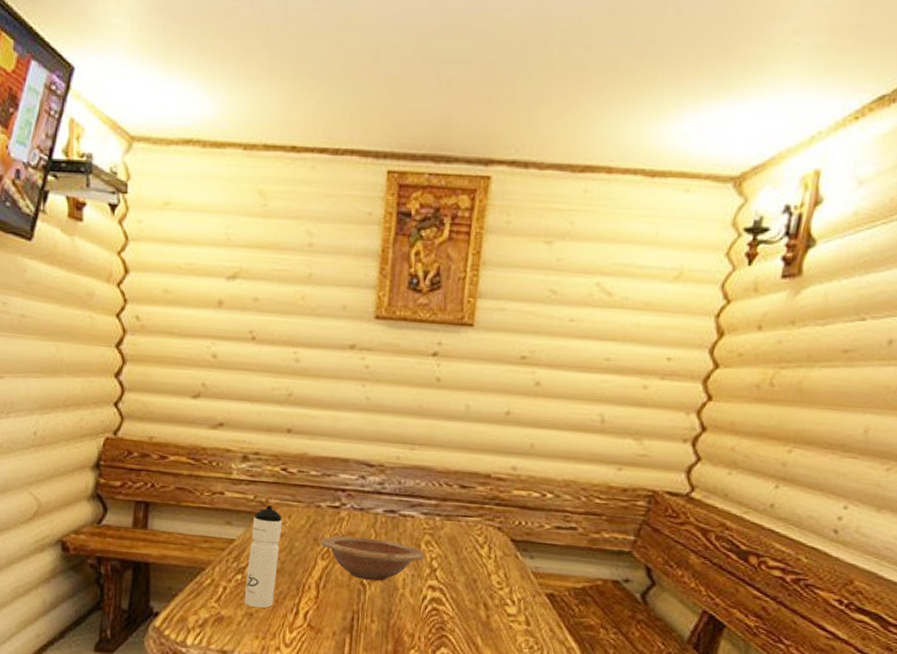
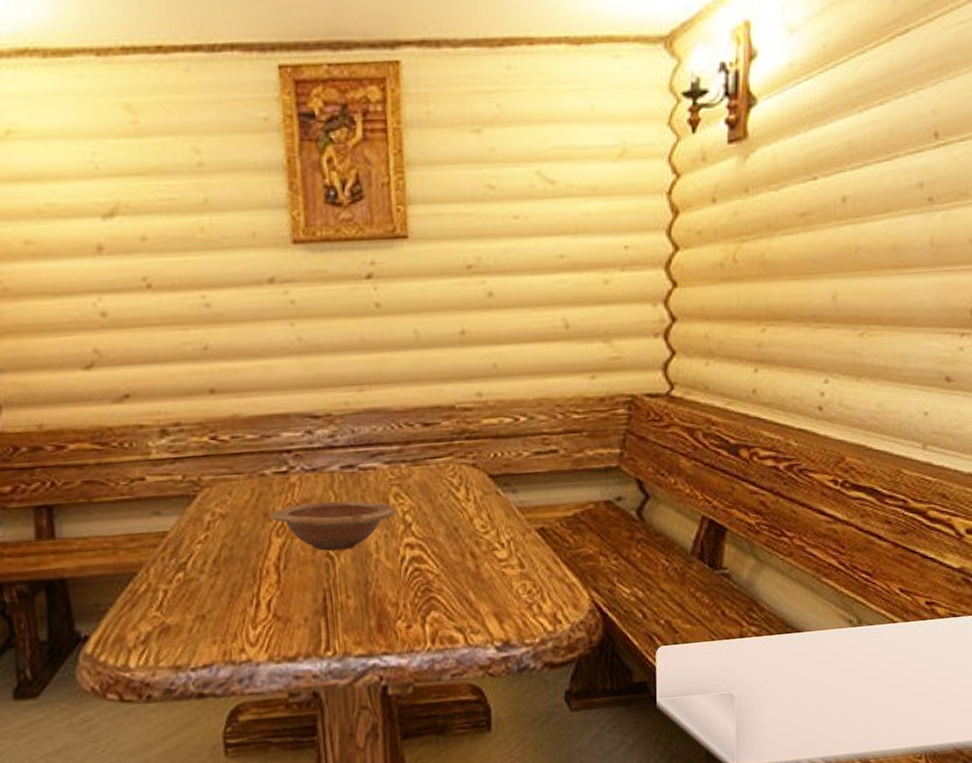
water bottle: present [244,505,282,608] -> none [186,483,228,608]

